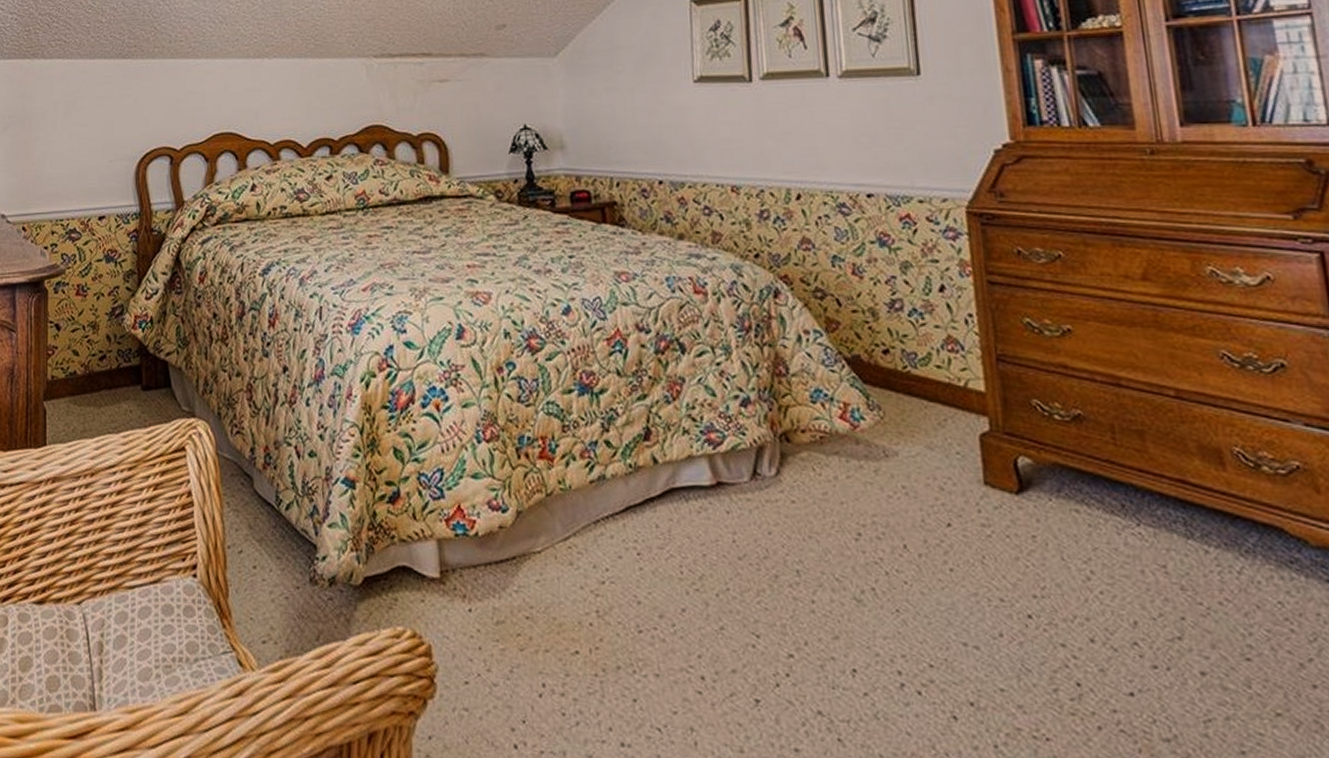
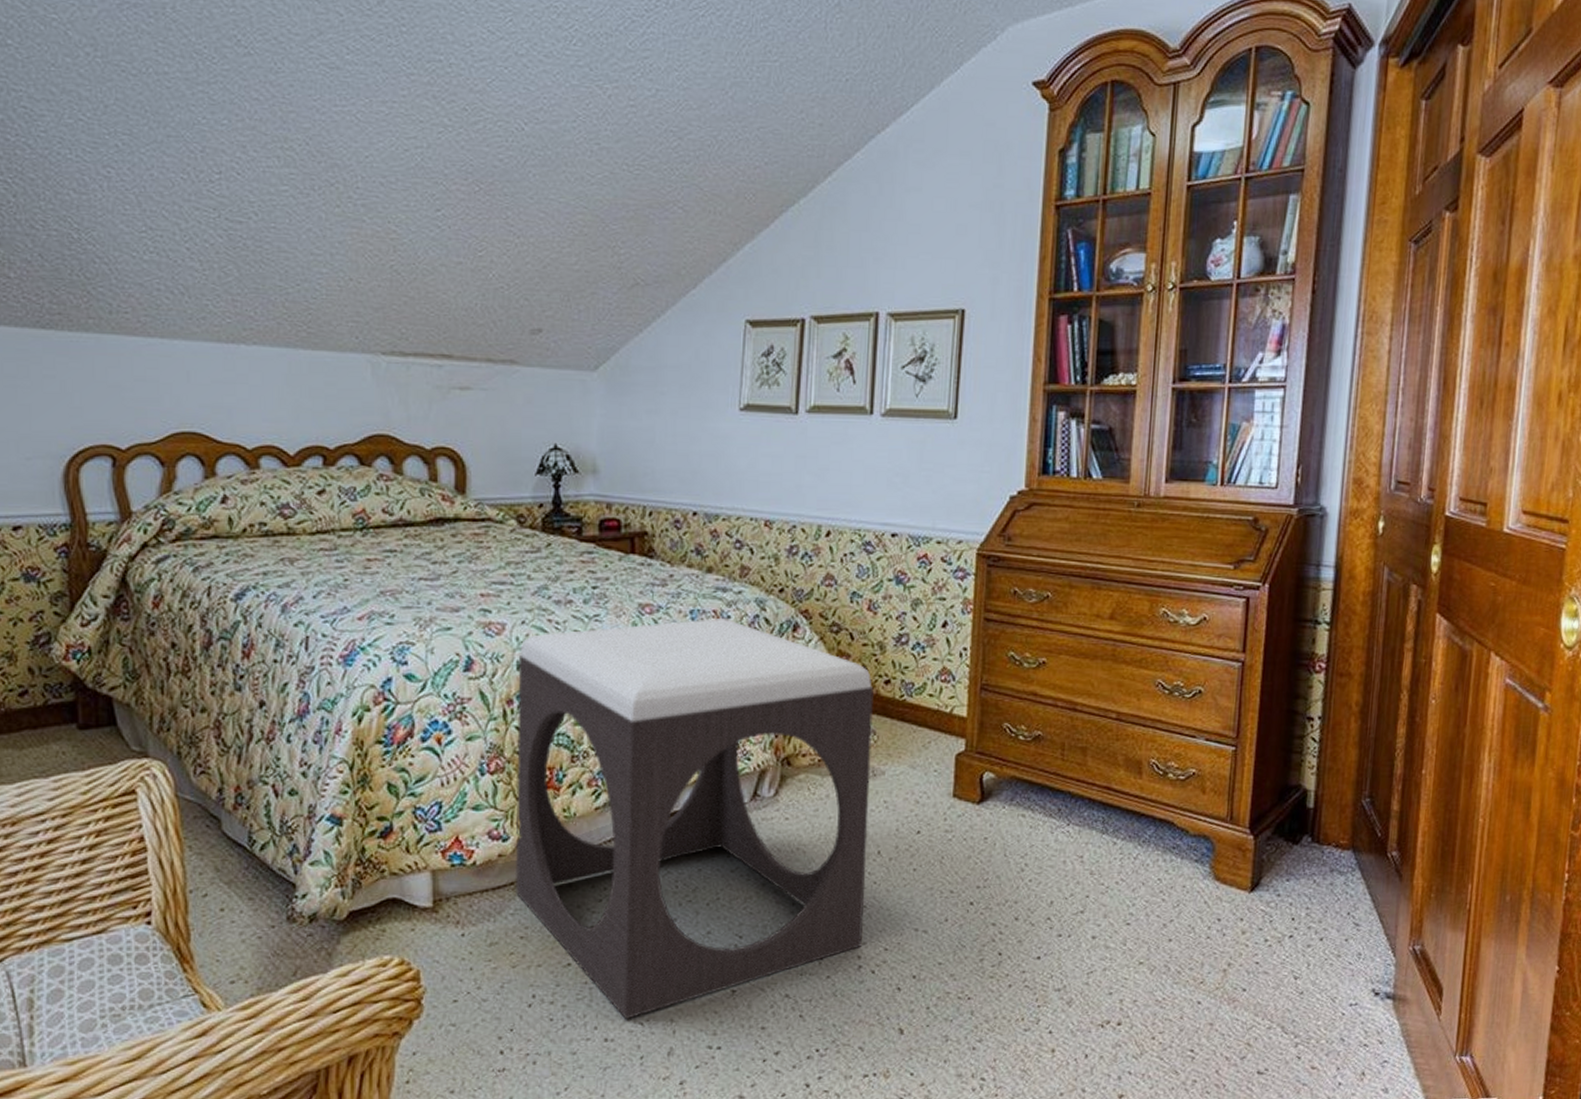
footstool: none [505,284,901,722] -> present [514,617,874,1019]

